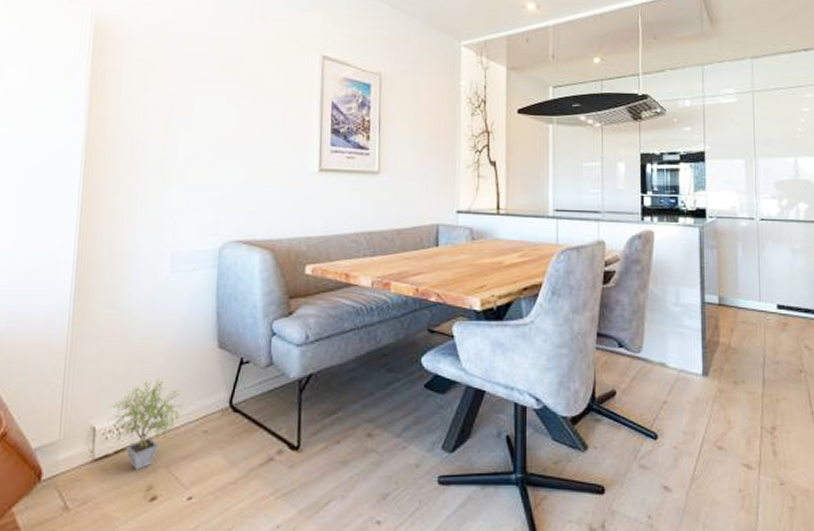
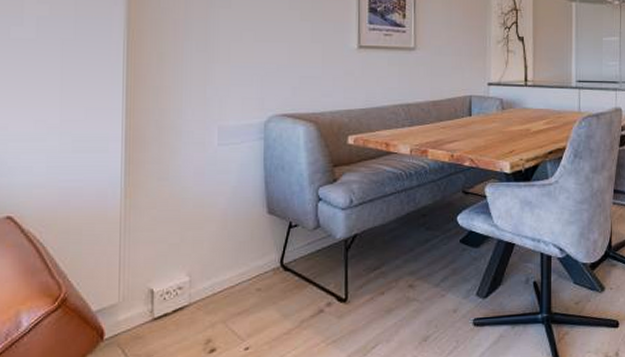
potted plant: present [107,378,187,470] -> none [164,243,240,327]

